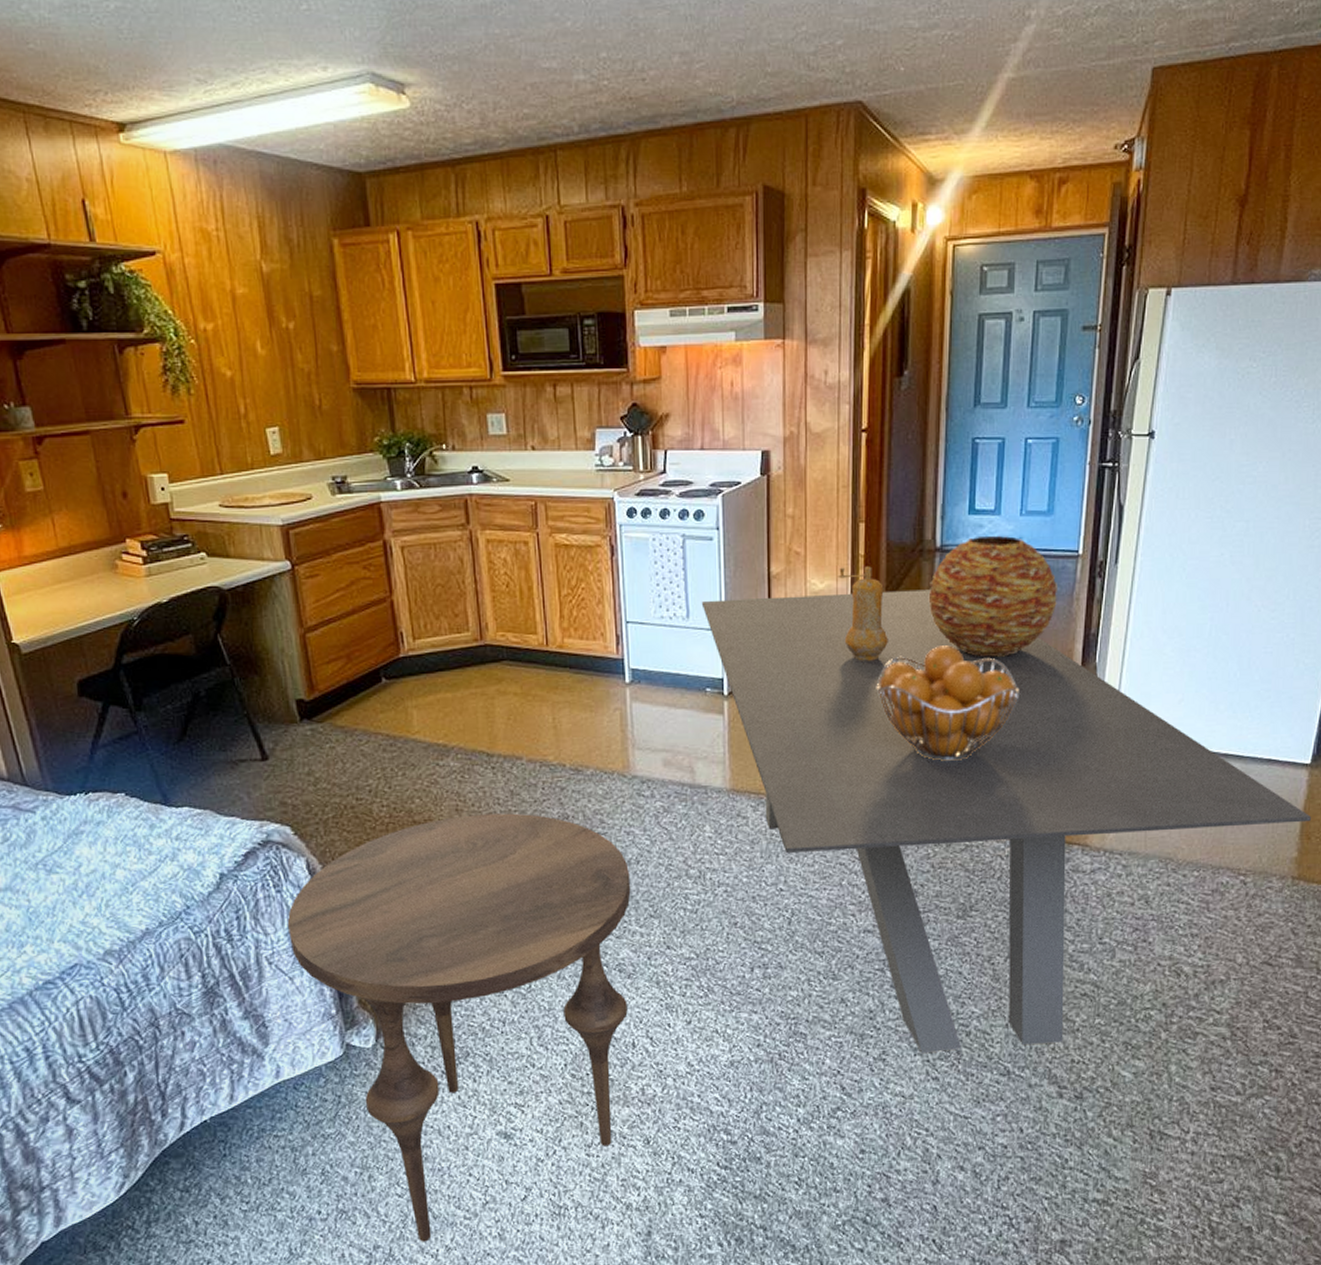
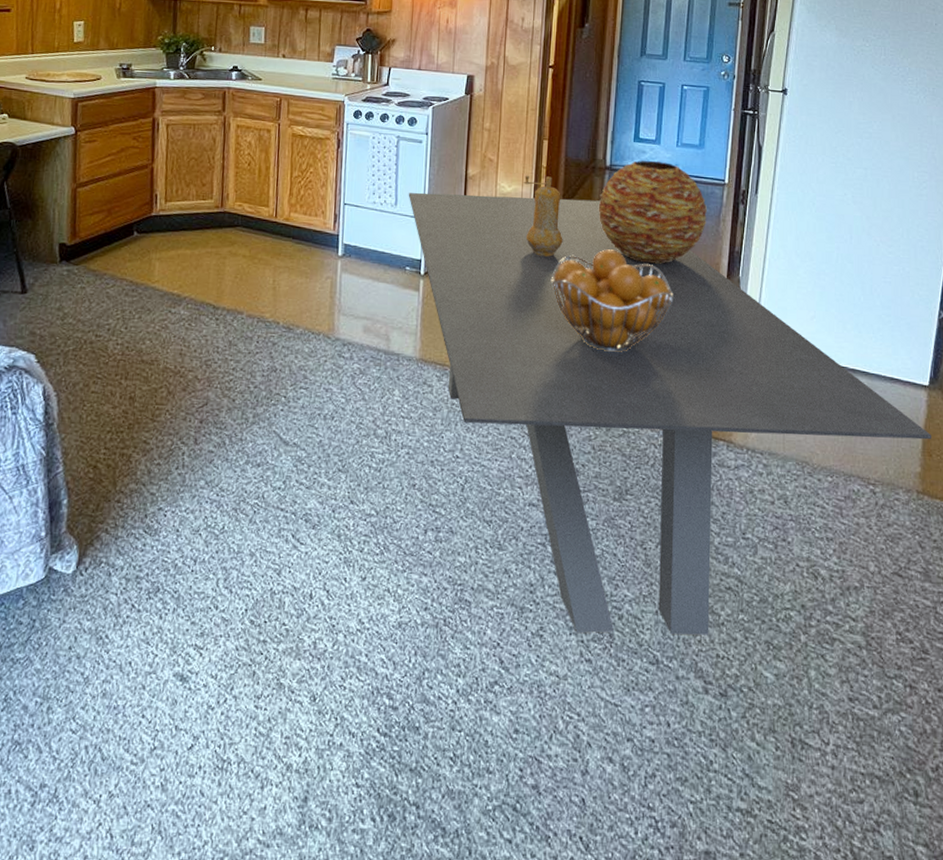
side table: present [287,813,631,1242] -> none [16,359,325,785]

